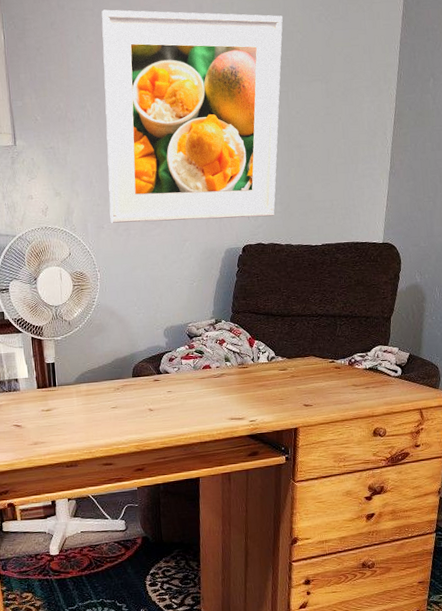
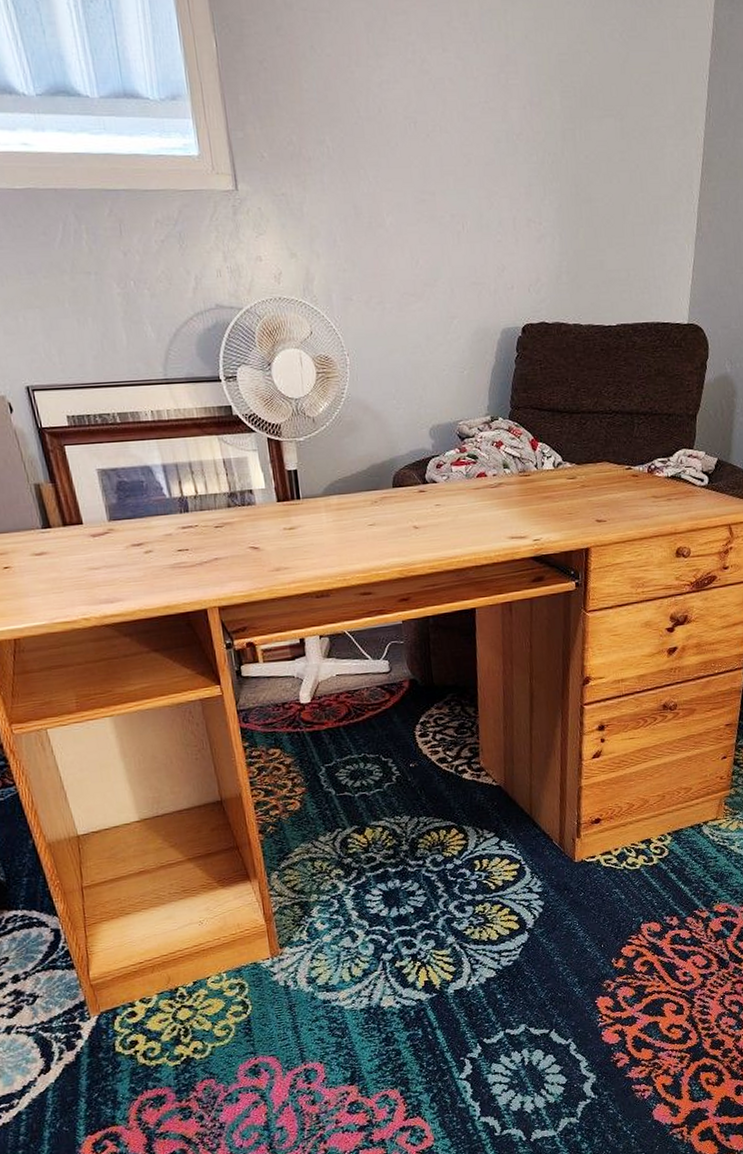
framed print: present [101,9,283,223] -> none [341,12,568,294]

